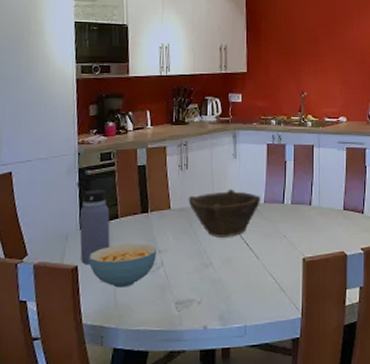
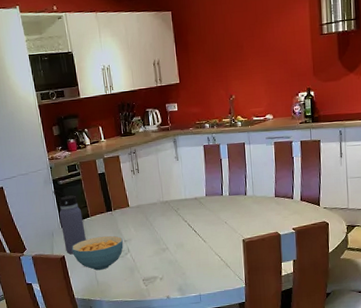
bowl: present [188,188,261,237] -> none [142,186,203,227]

